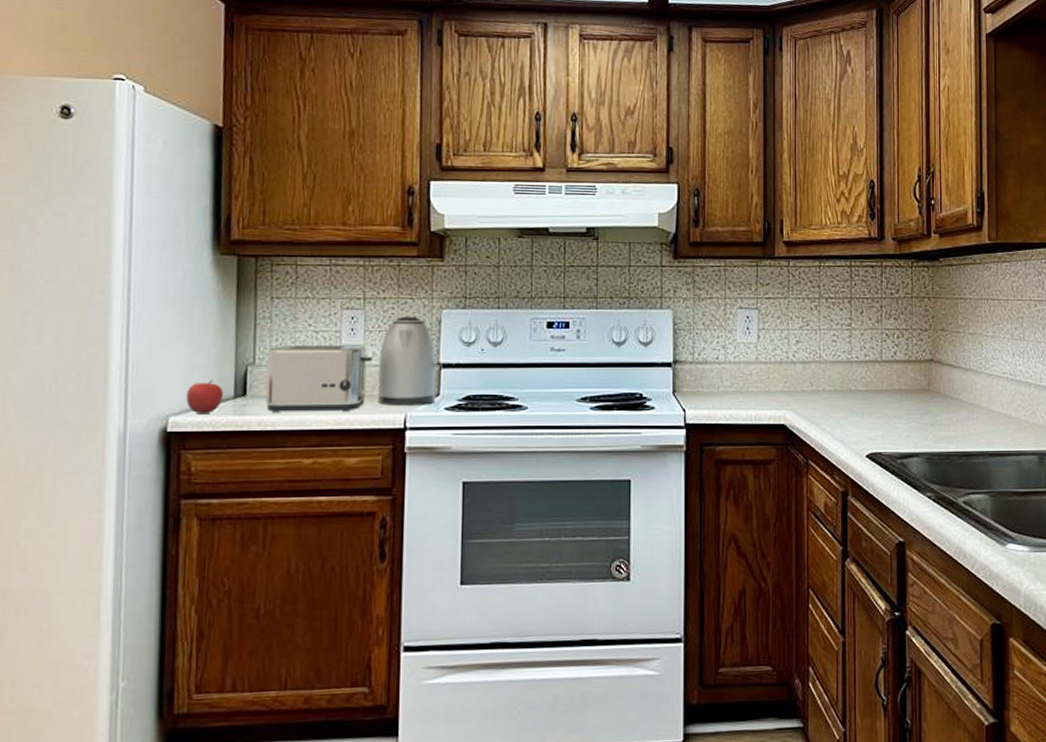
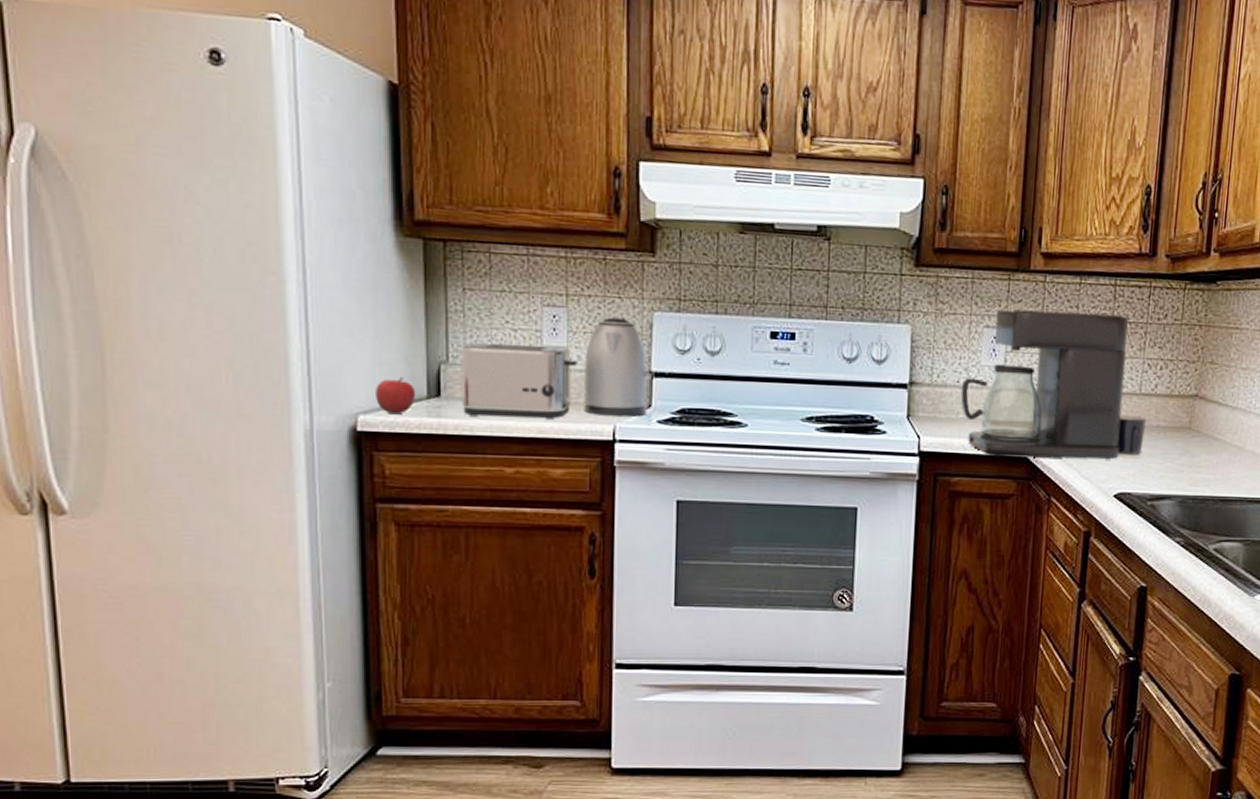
coffee maker: none [720,291,868,426] -> present [960,309,1128,460]
mug: none [865,381,890,420] -> present [1117,415,1147,458]

